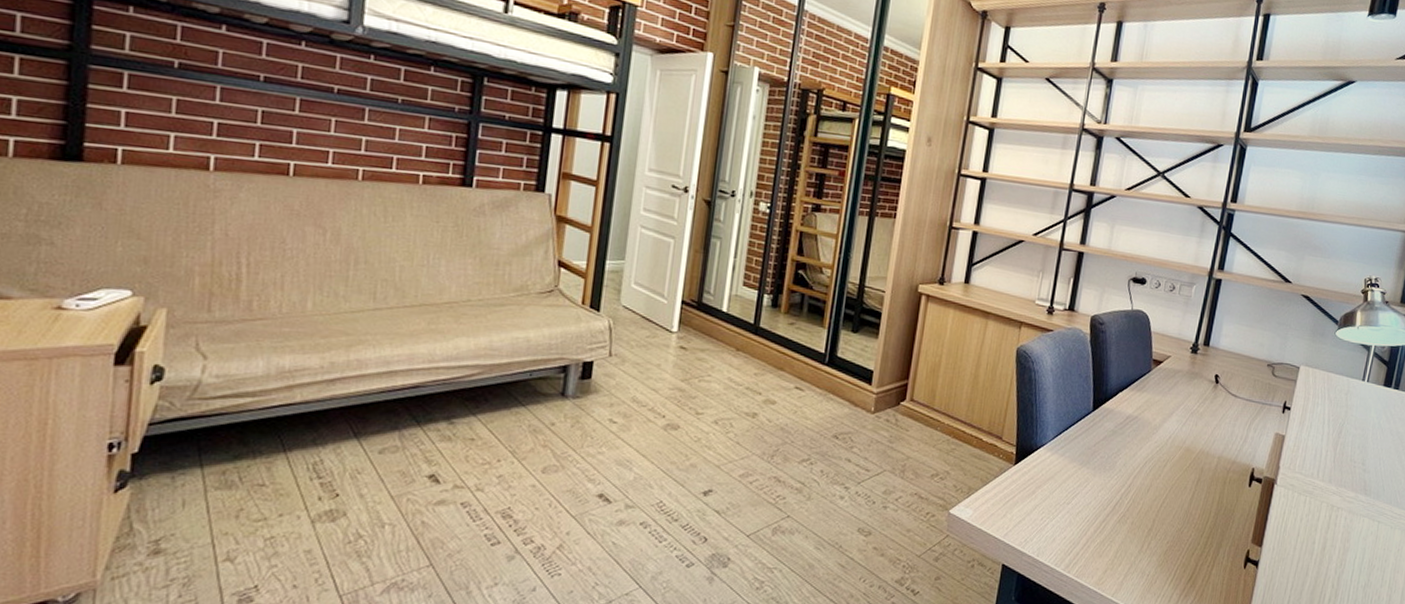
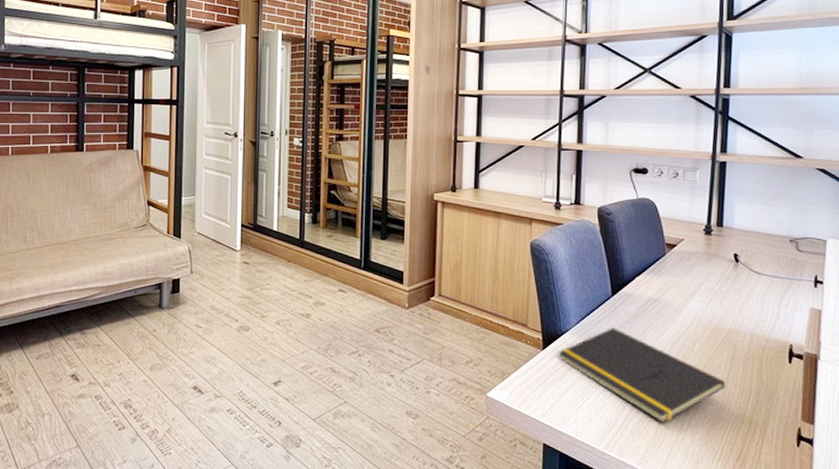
notepad: none [1029,444,1189,544] -> present [558,328,726,423]

